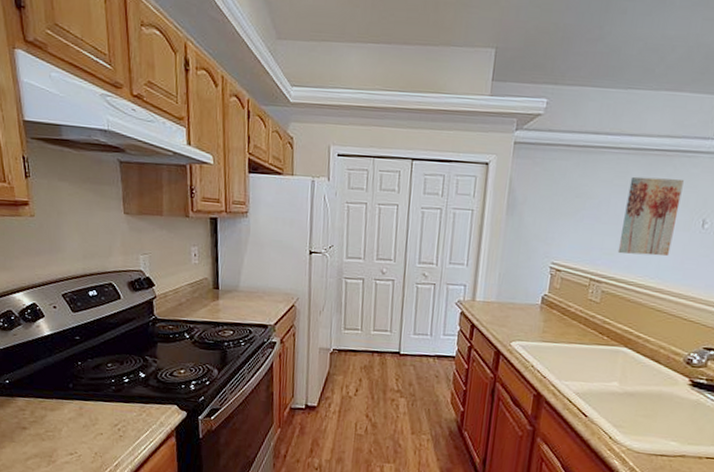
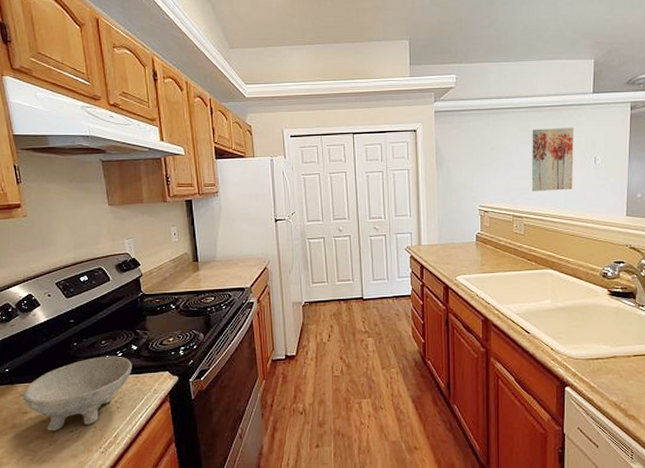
bowl: none [22,379,139,451] -> present [22,356,132,431]

